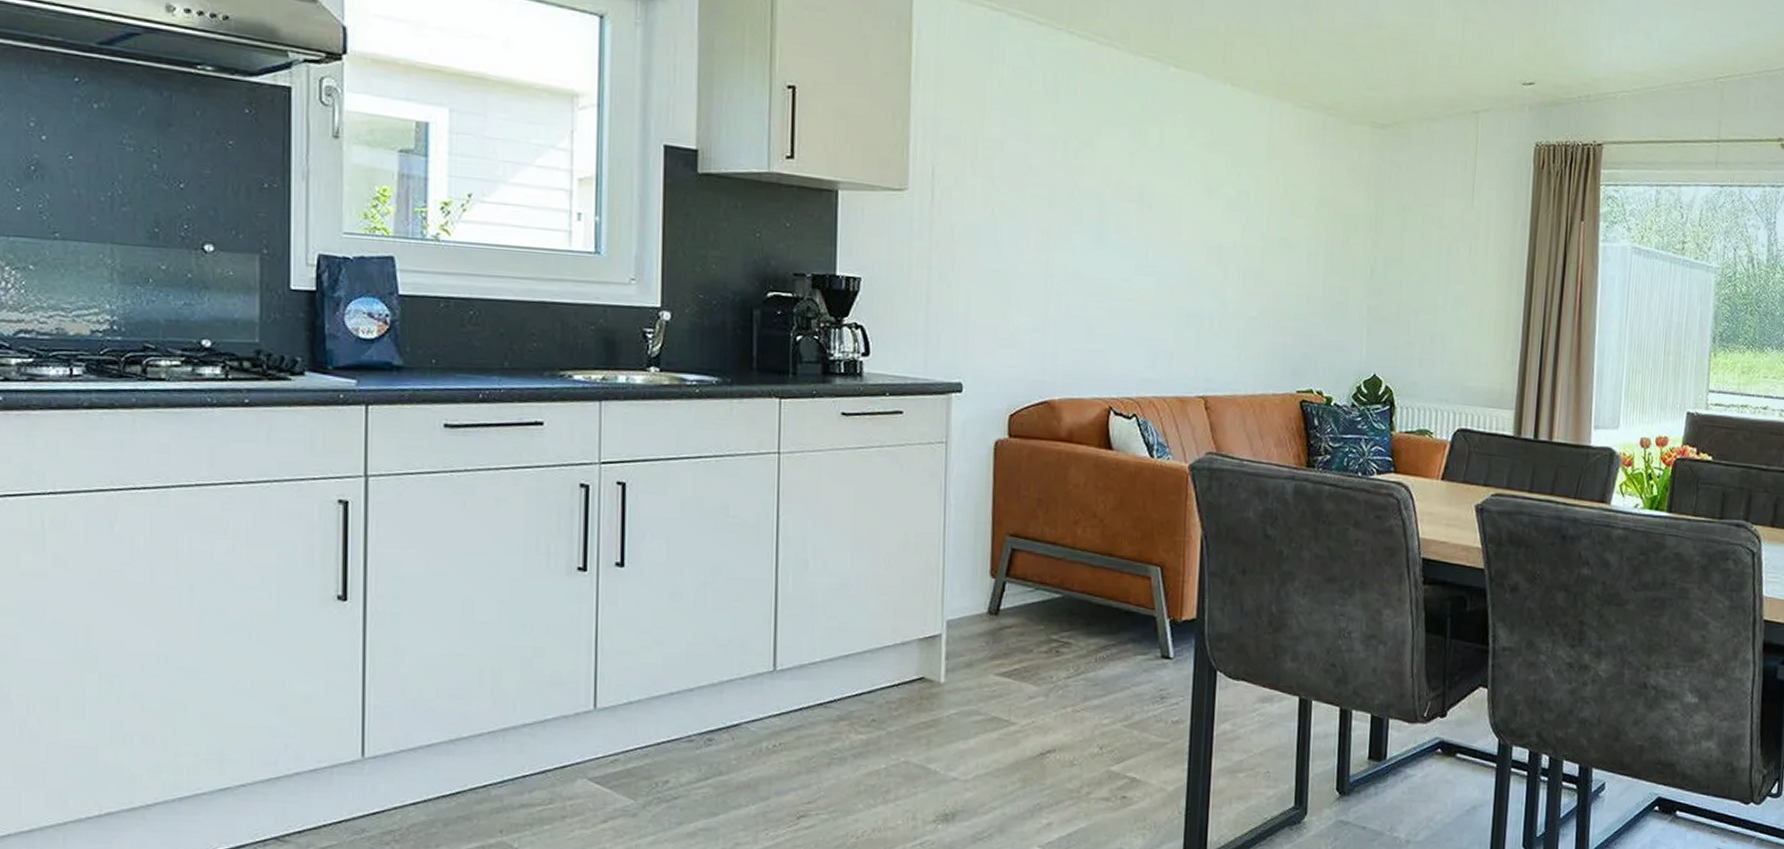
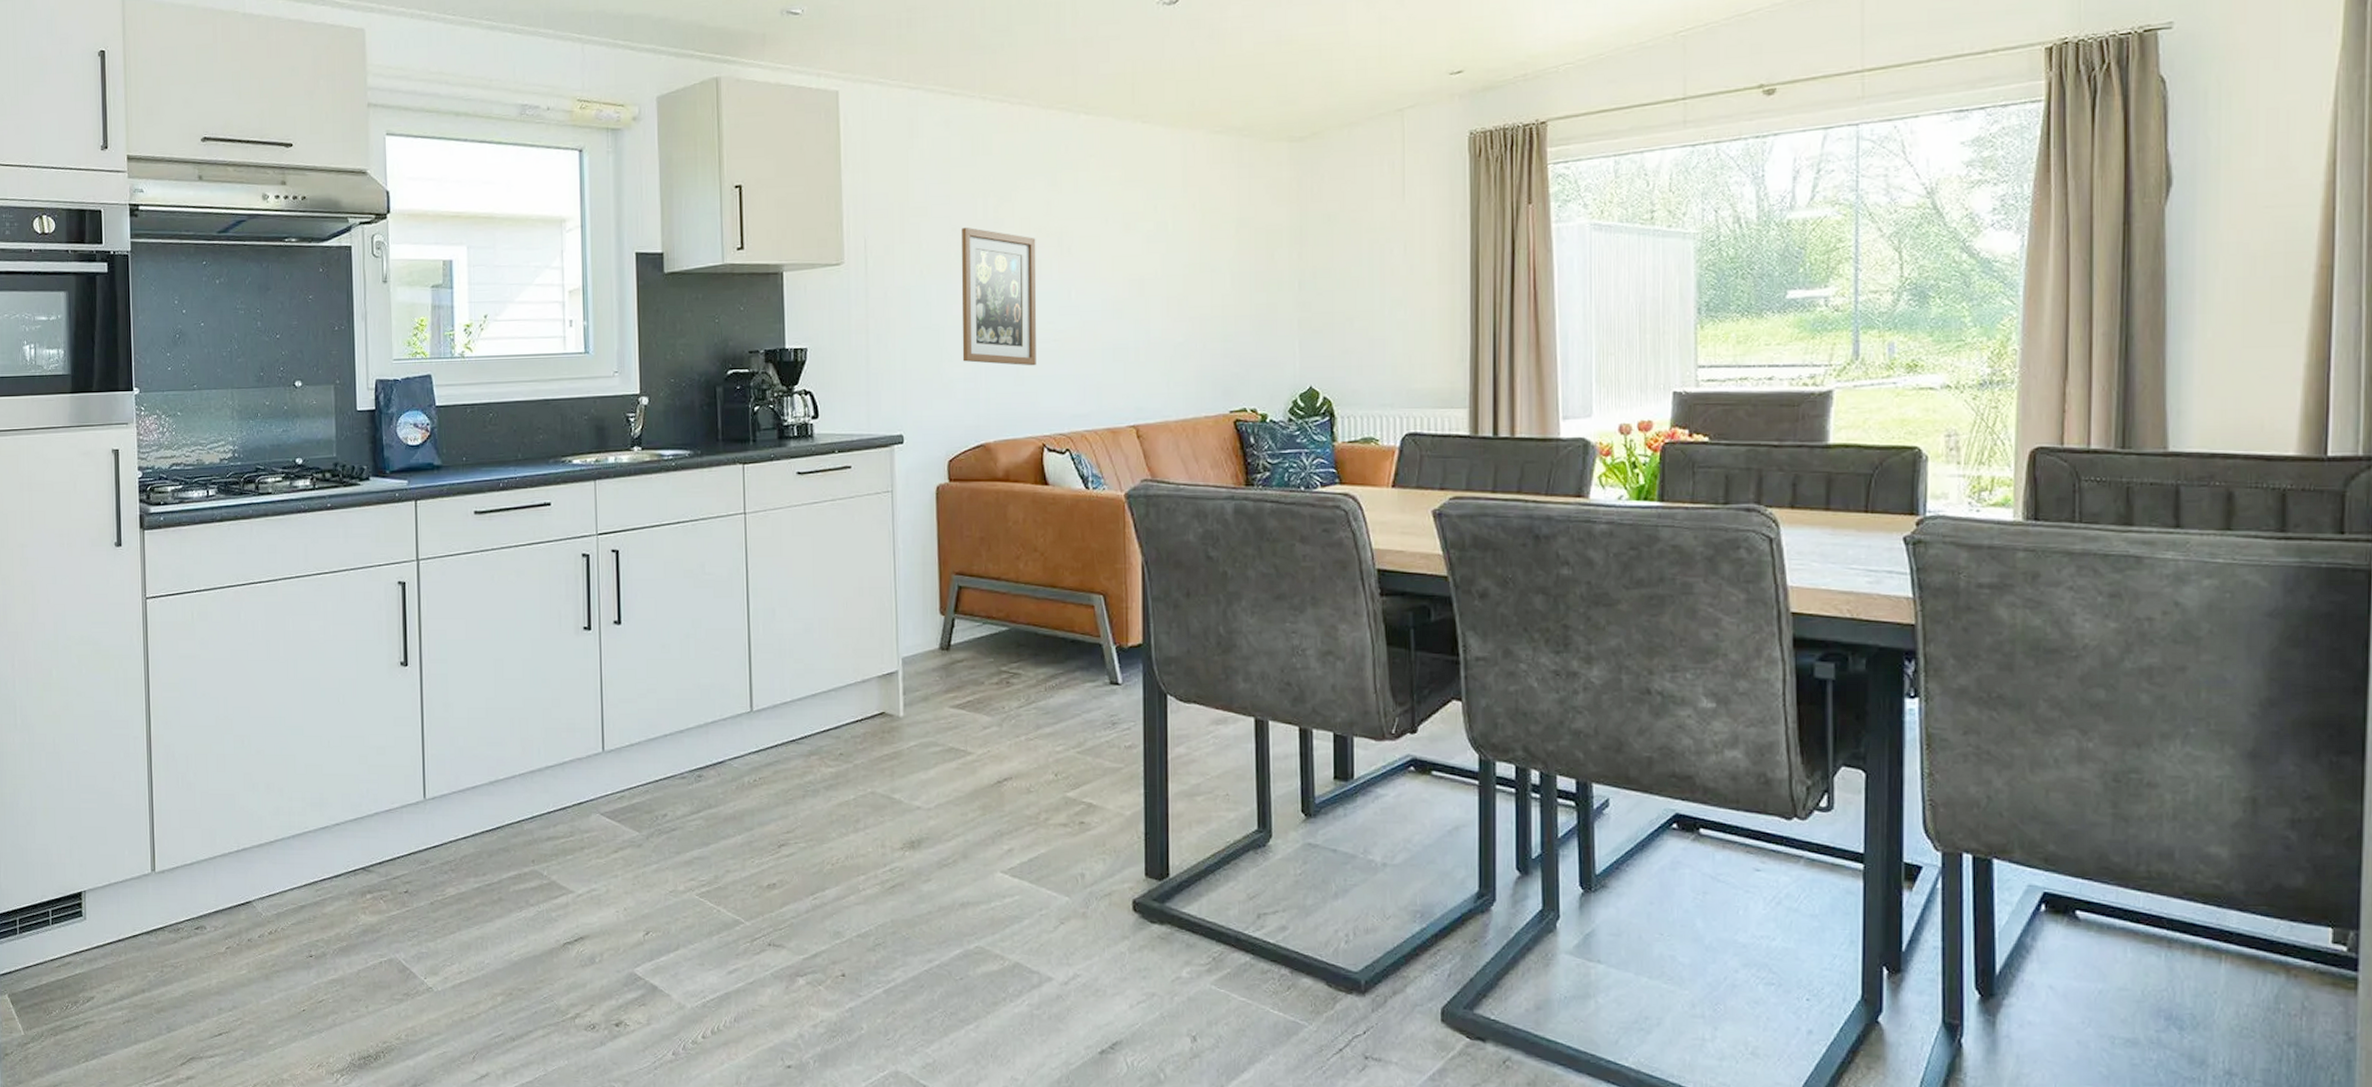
wall art: none [1031,168,1116,325] -> present [961,227,1037,366]

